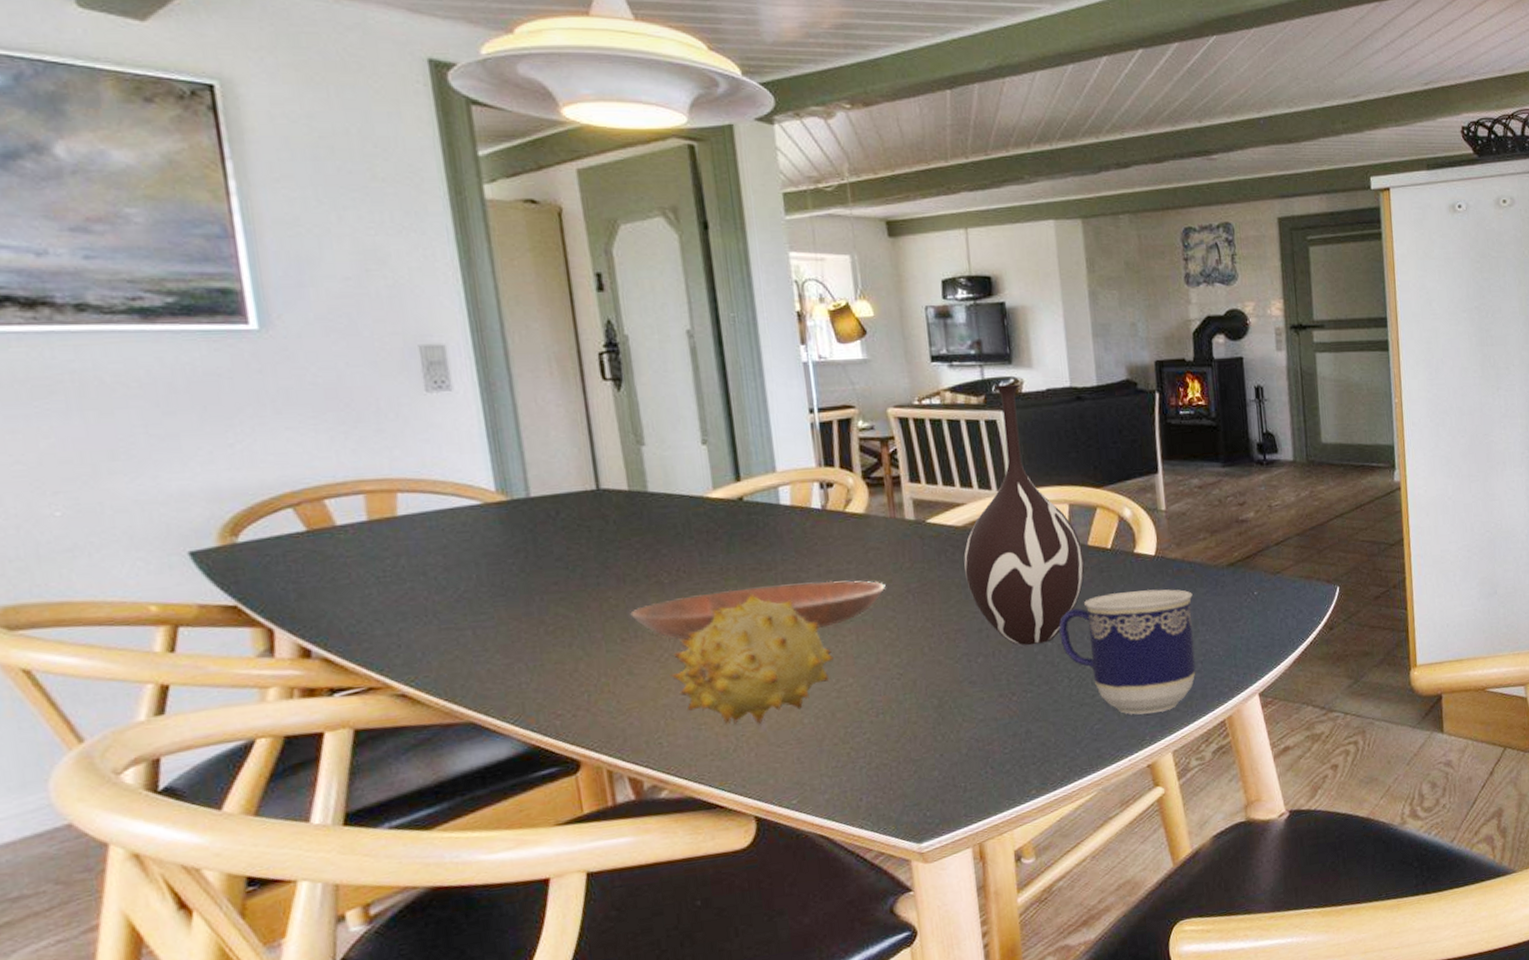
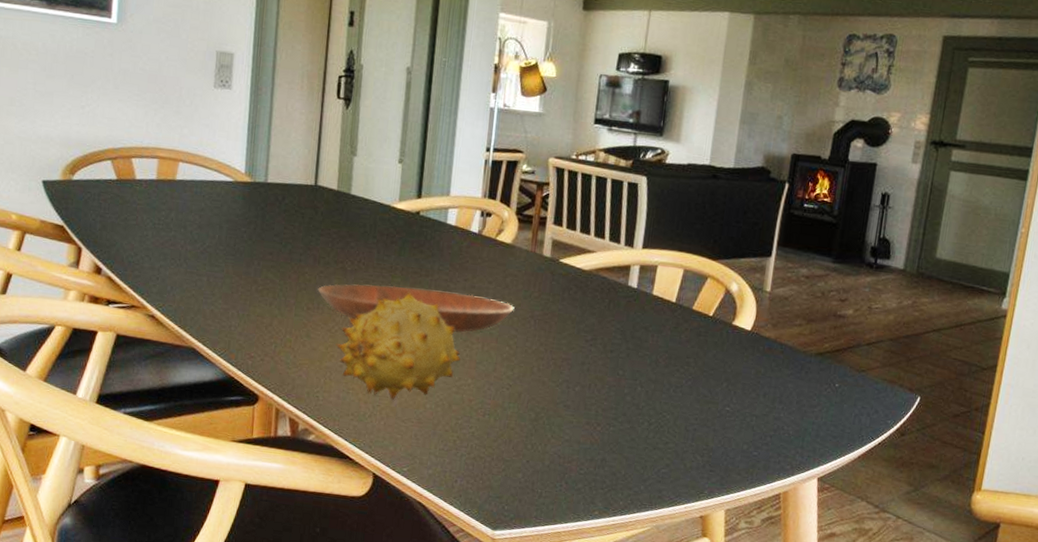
vase: present [964,384,1085,646] -> none [581,153,688,387]
cup: present [1059,589,1196,715] -> none [649,356,777,472]

